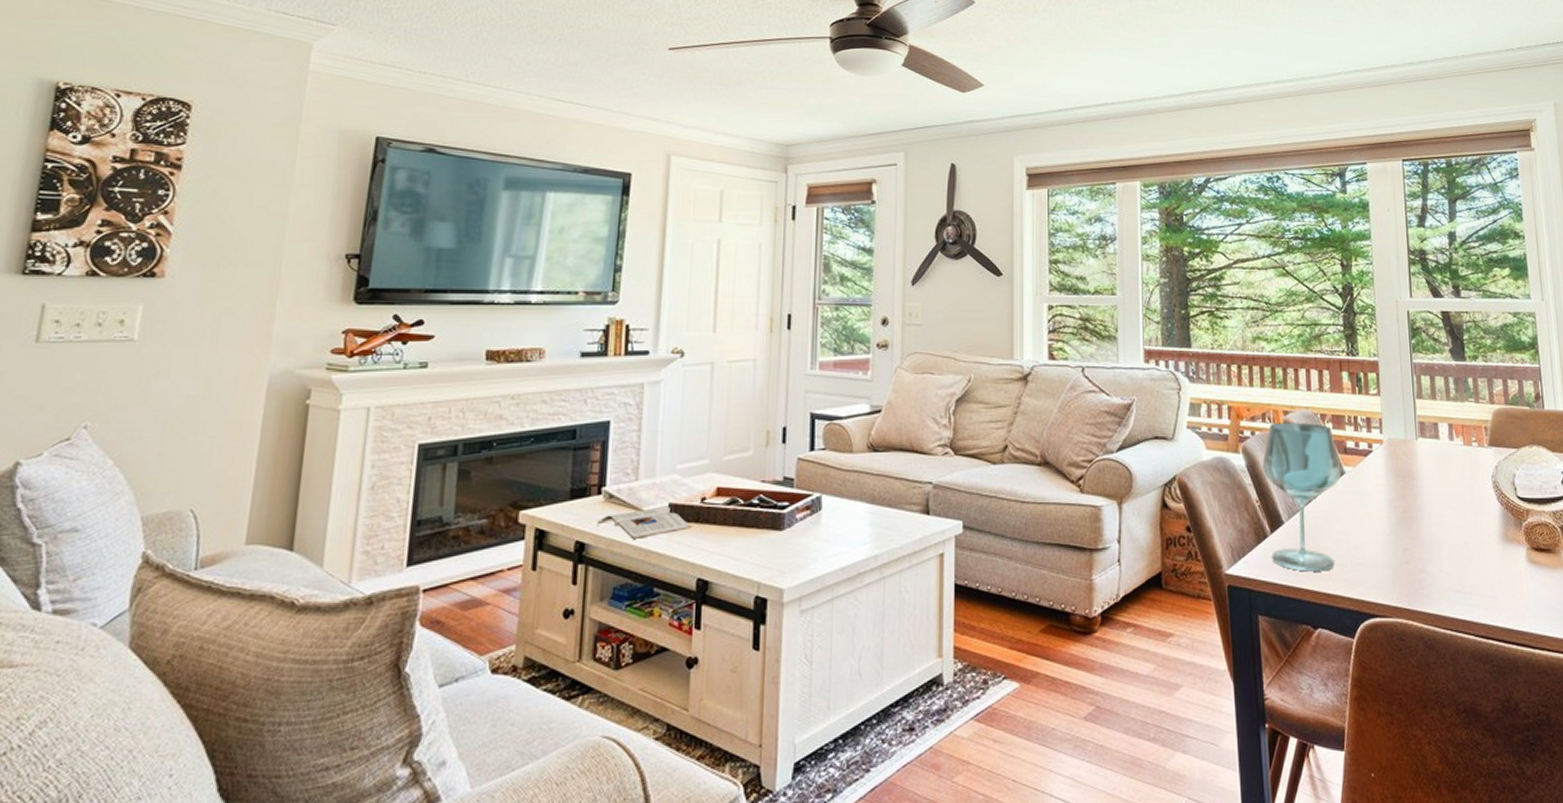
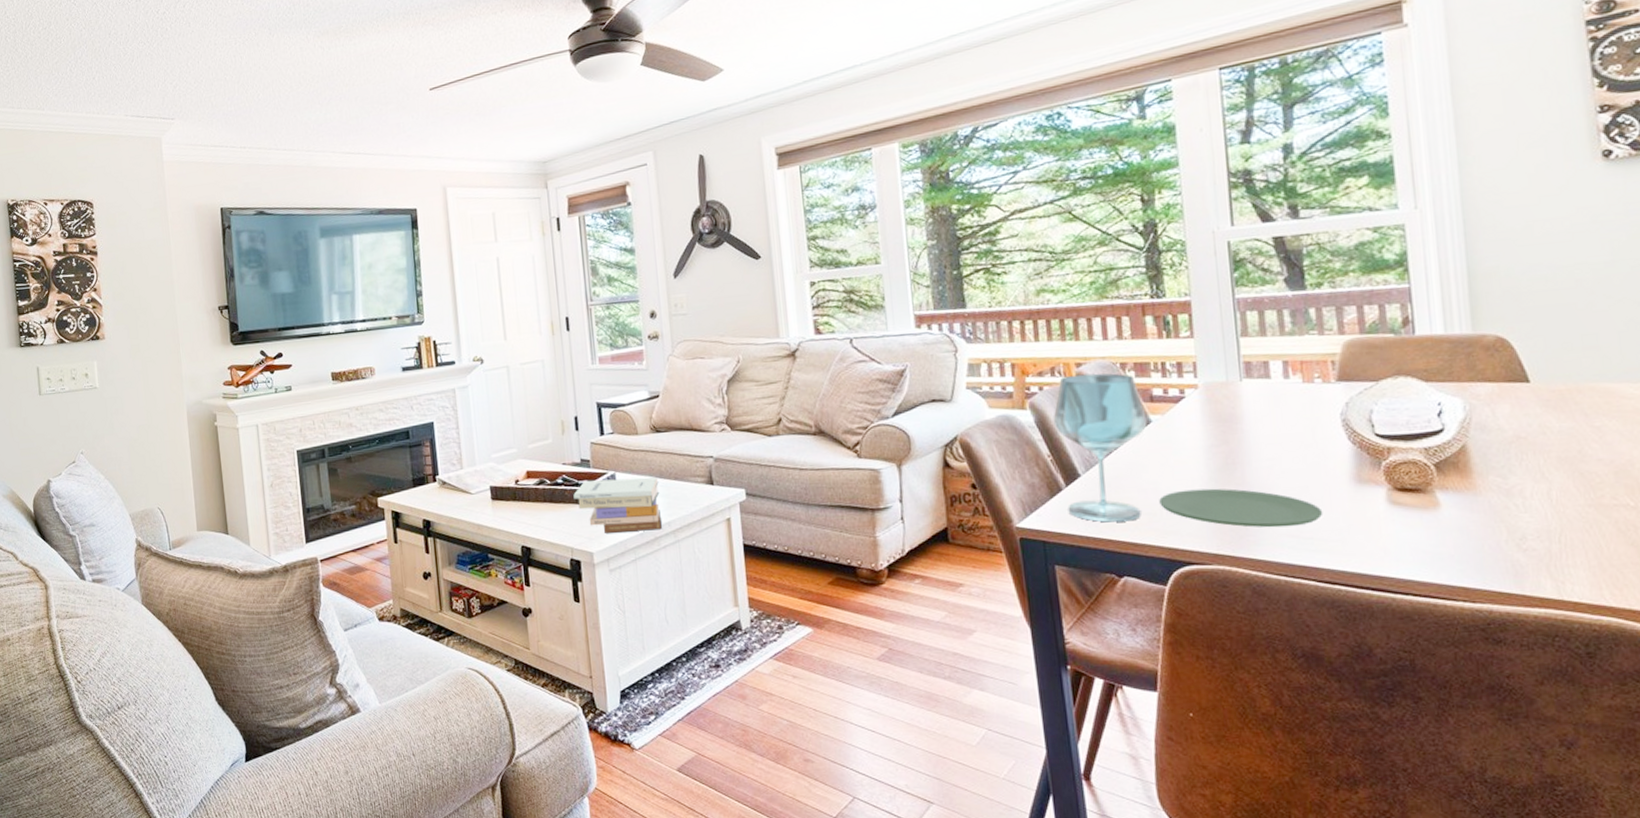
magazine: present [596,506,692,539] -> none [436,488,511,516]
books: none [769,502,870,566] -> present [573,477,662,533]
plate: none [1350,541,1480,582] -> present [1159,488,1323,528]

